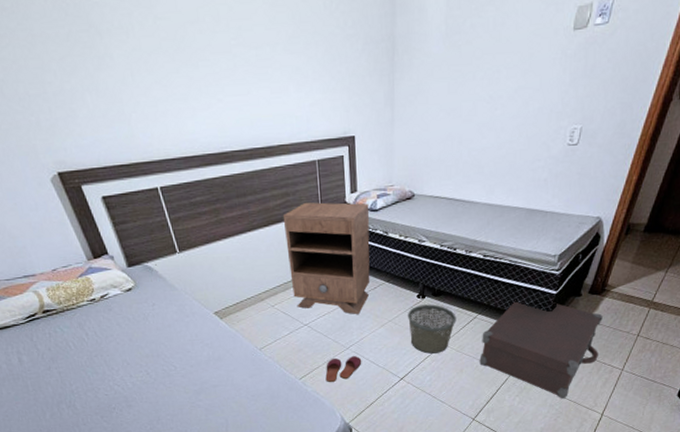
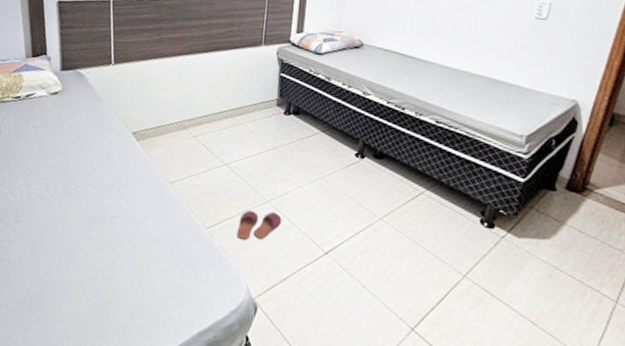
nightstand: present [282,202,370,314] -> none [218,34,314,163]
basket: present [408,304,456,354] -> none [342,165,400,229]
suitcase: present [479,300,603,398] -> none [424,180,585,326]

